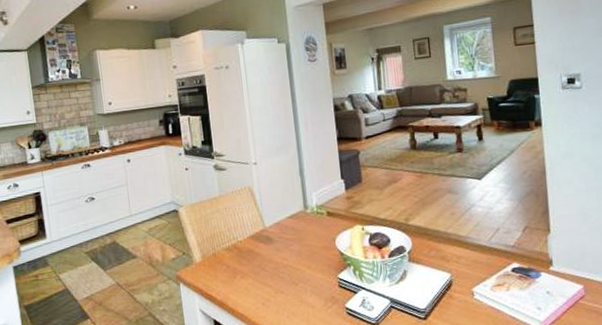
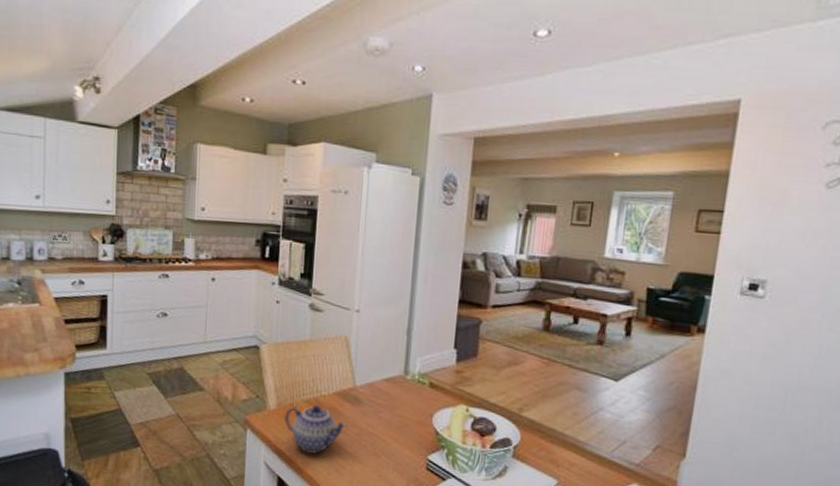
teapot: none [210,250,265,294] -> present [284,405,348,454]

